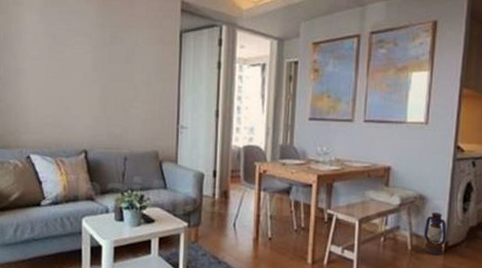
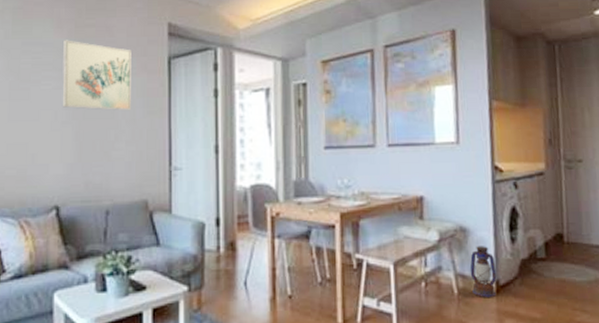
wall art: none [91,10,149,76] -> present [62,40,132,111]

